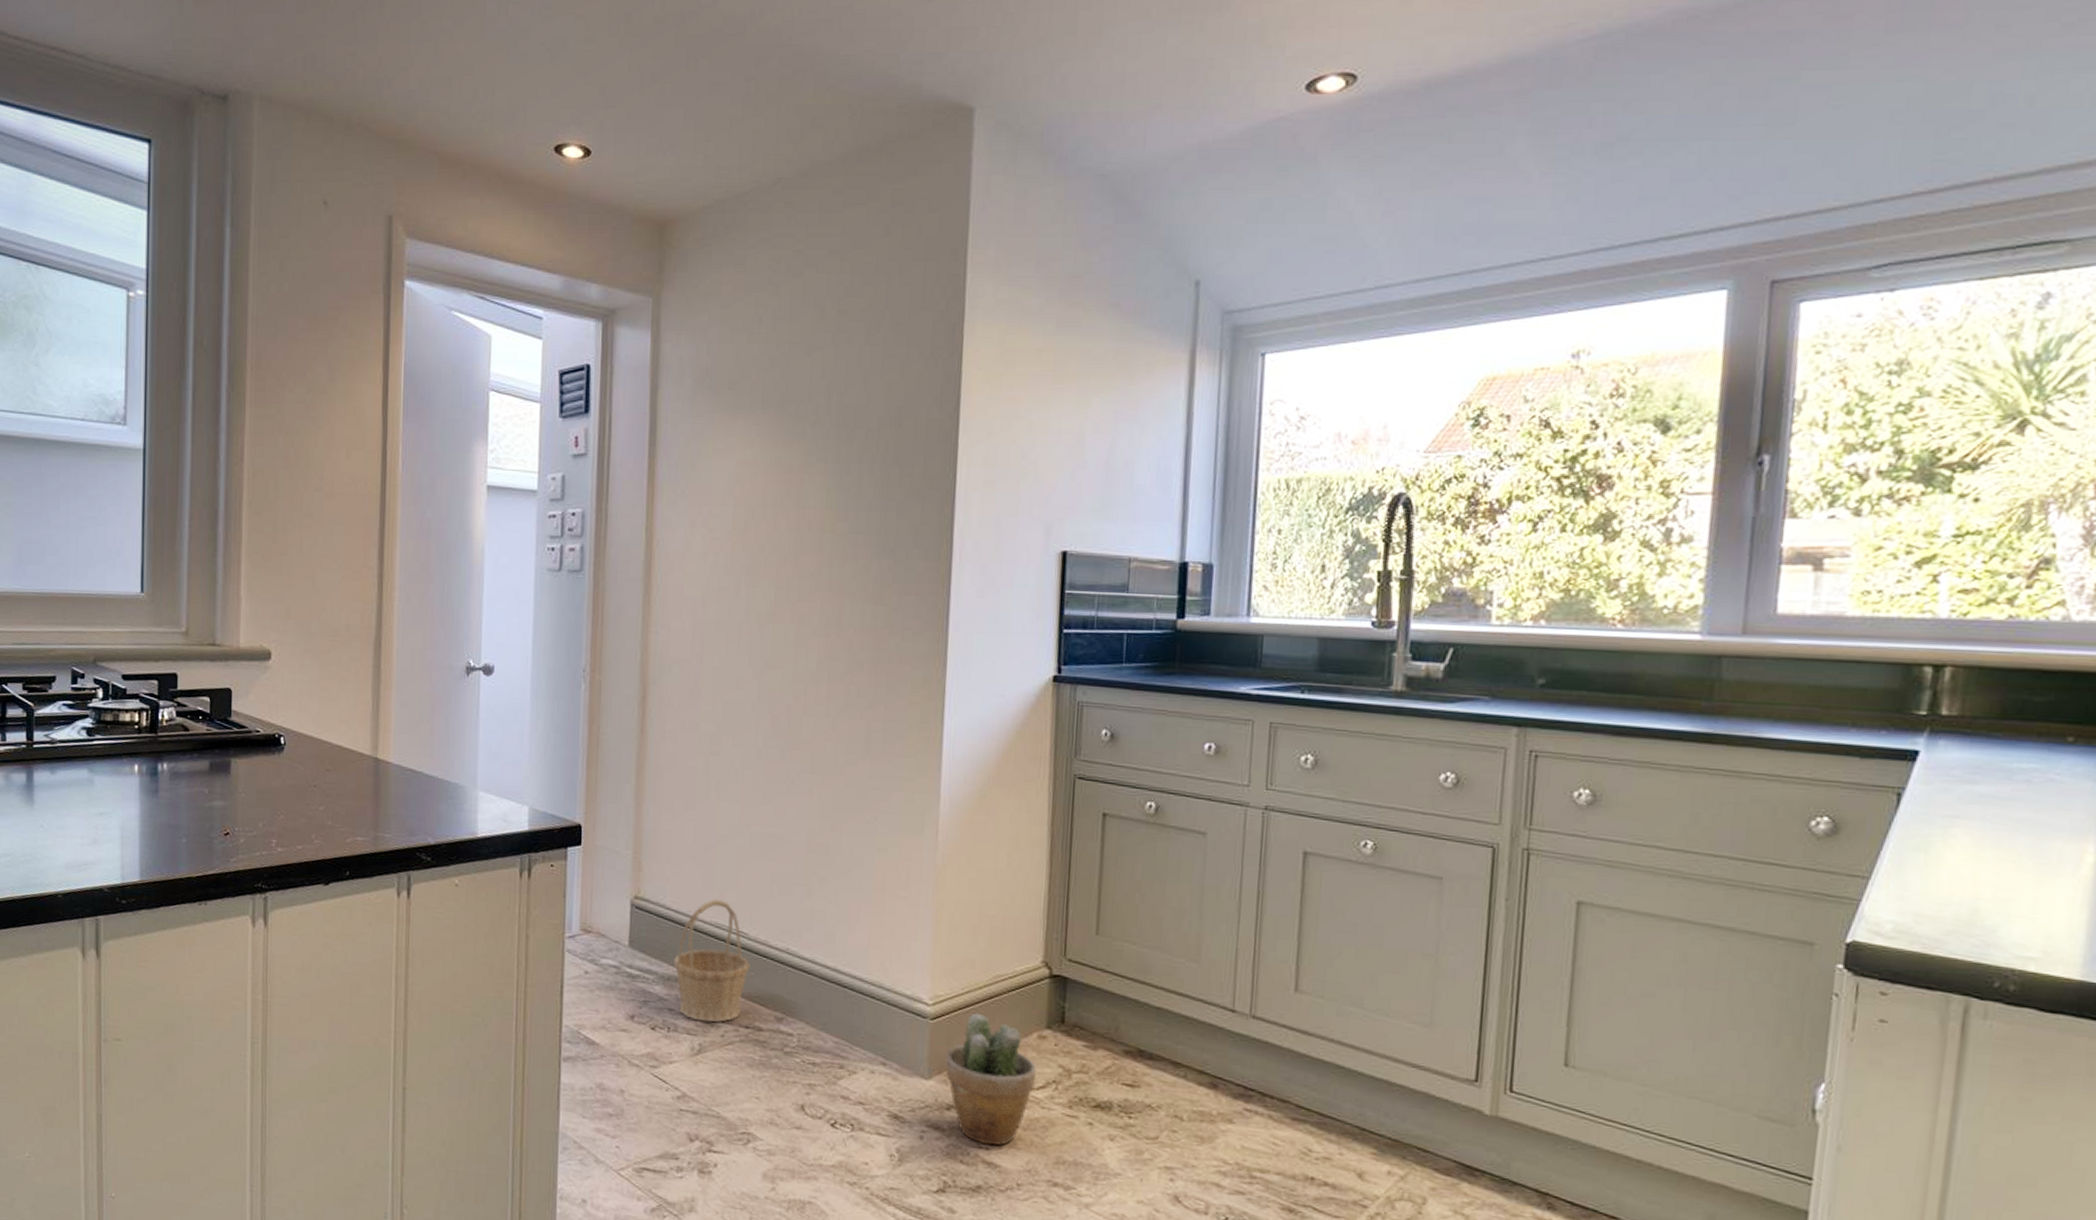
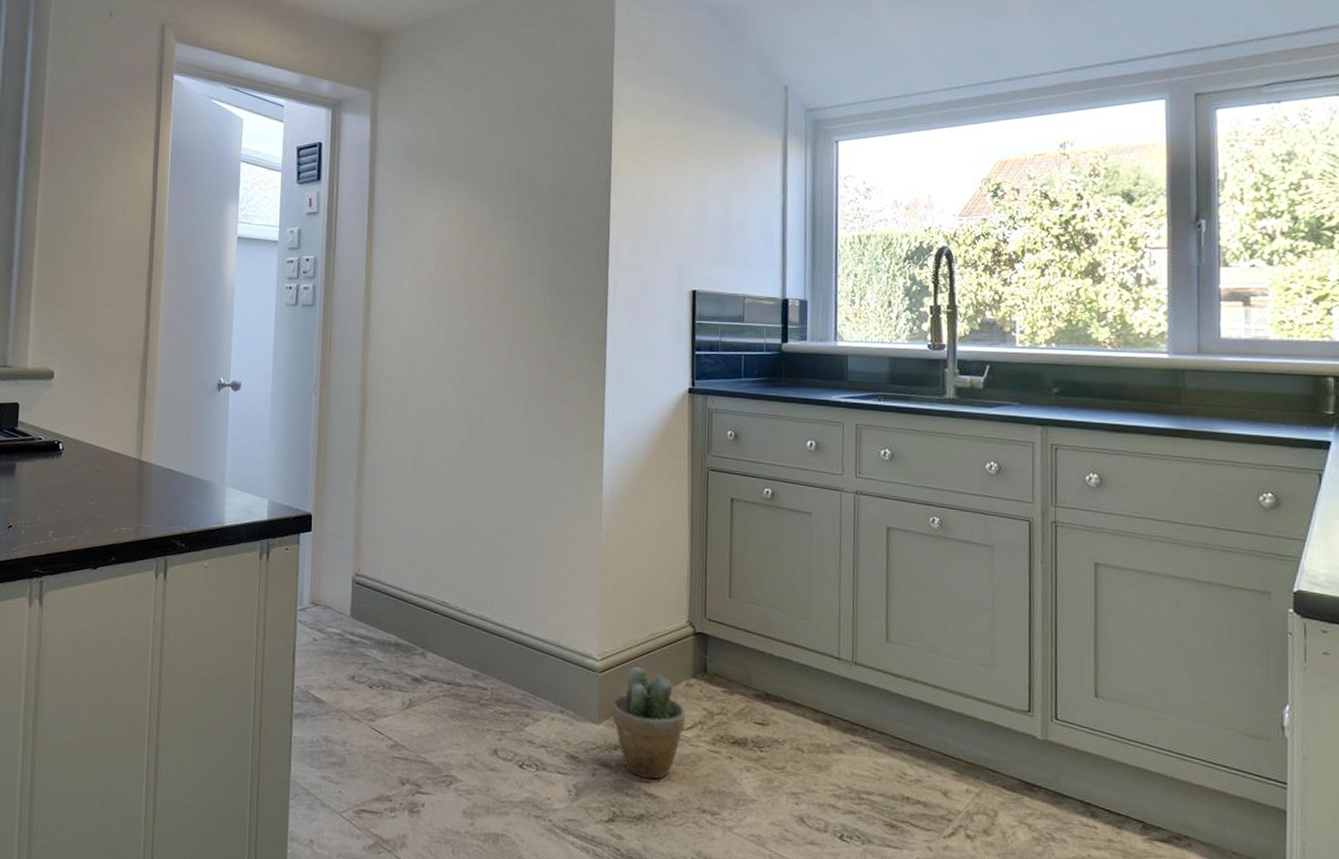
basket: present [674,898,750,1023] -> none [388,574,451,680]

